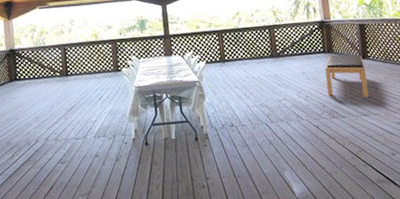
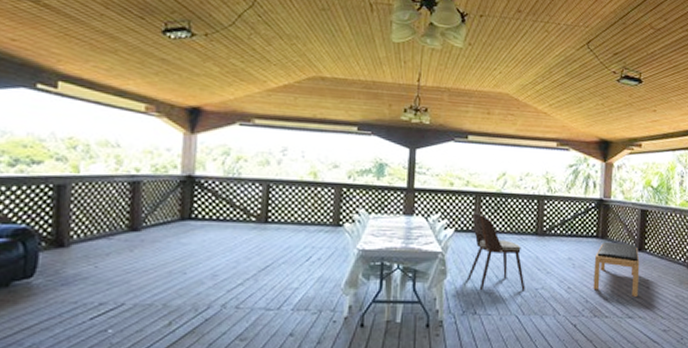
dining chair: none [217,46,270,107] -> present [467,211,525,291]

